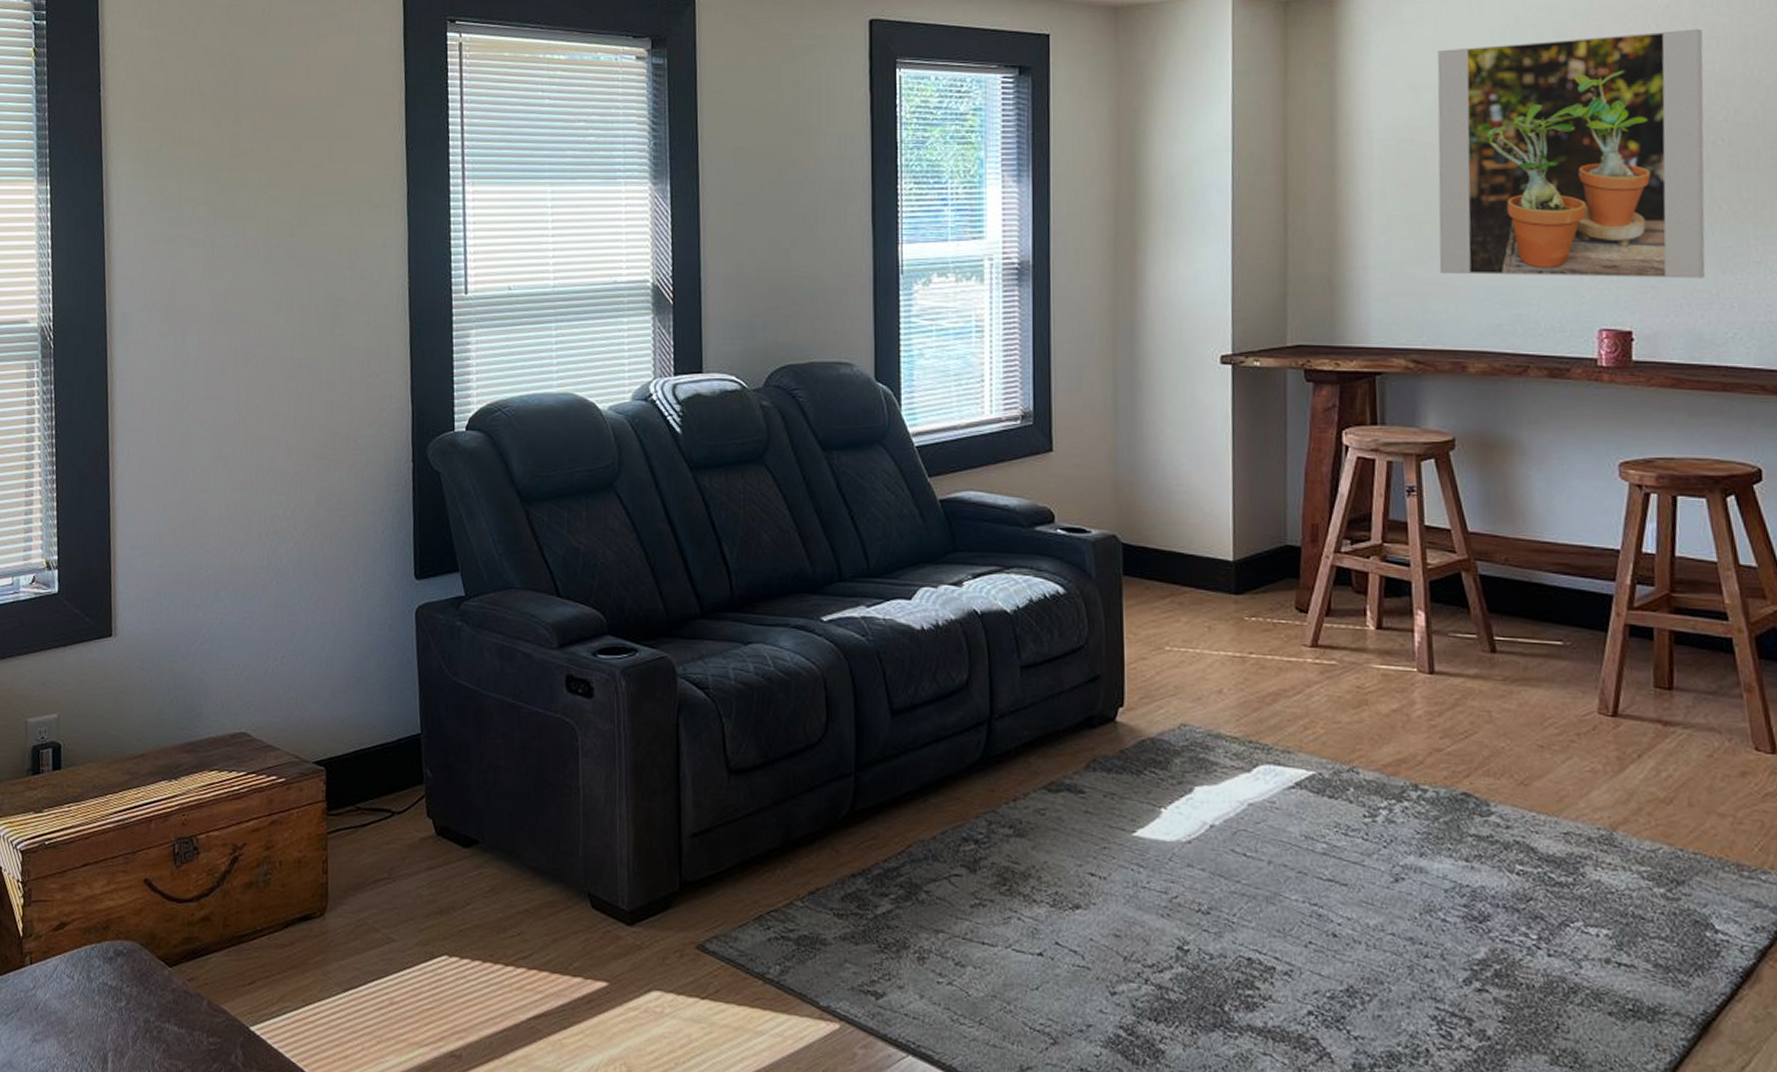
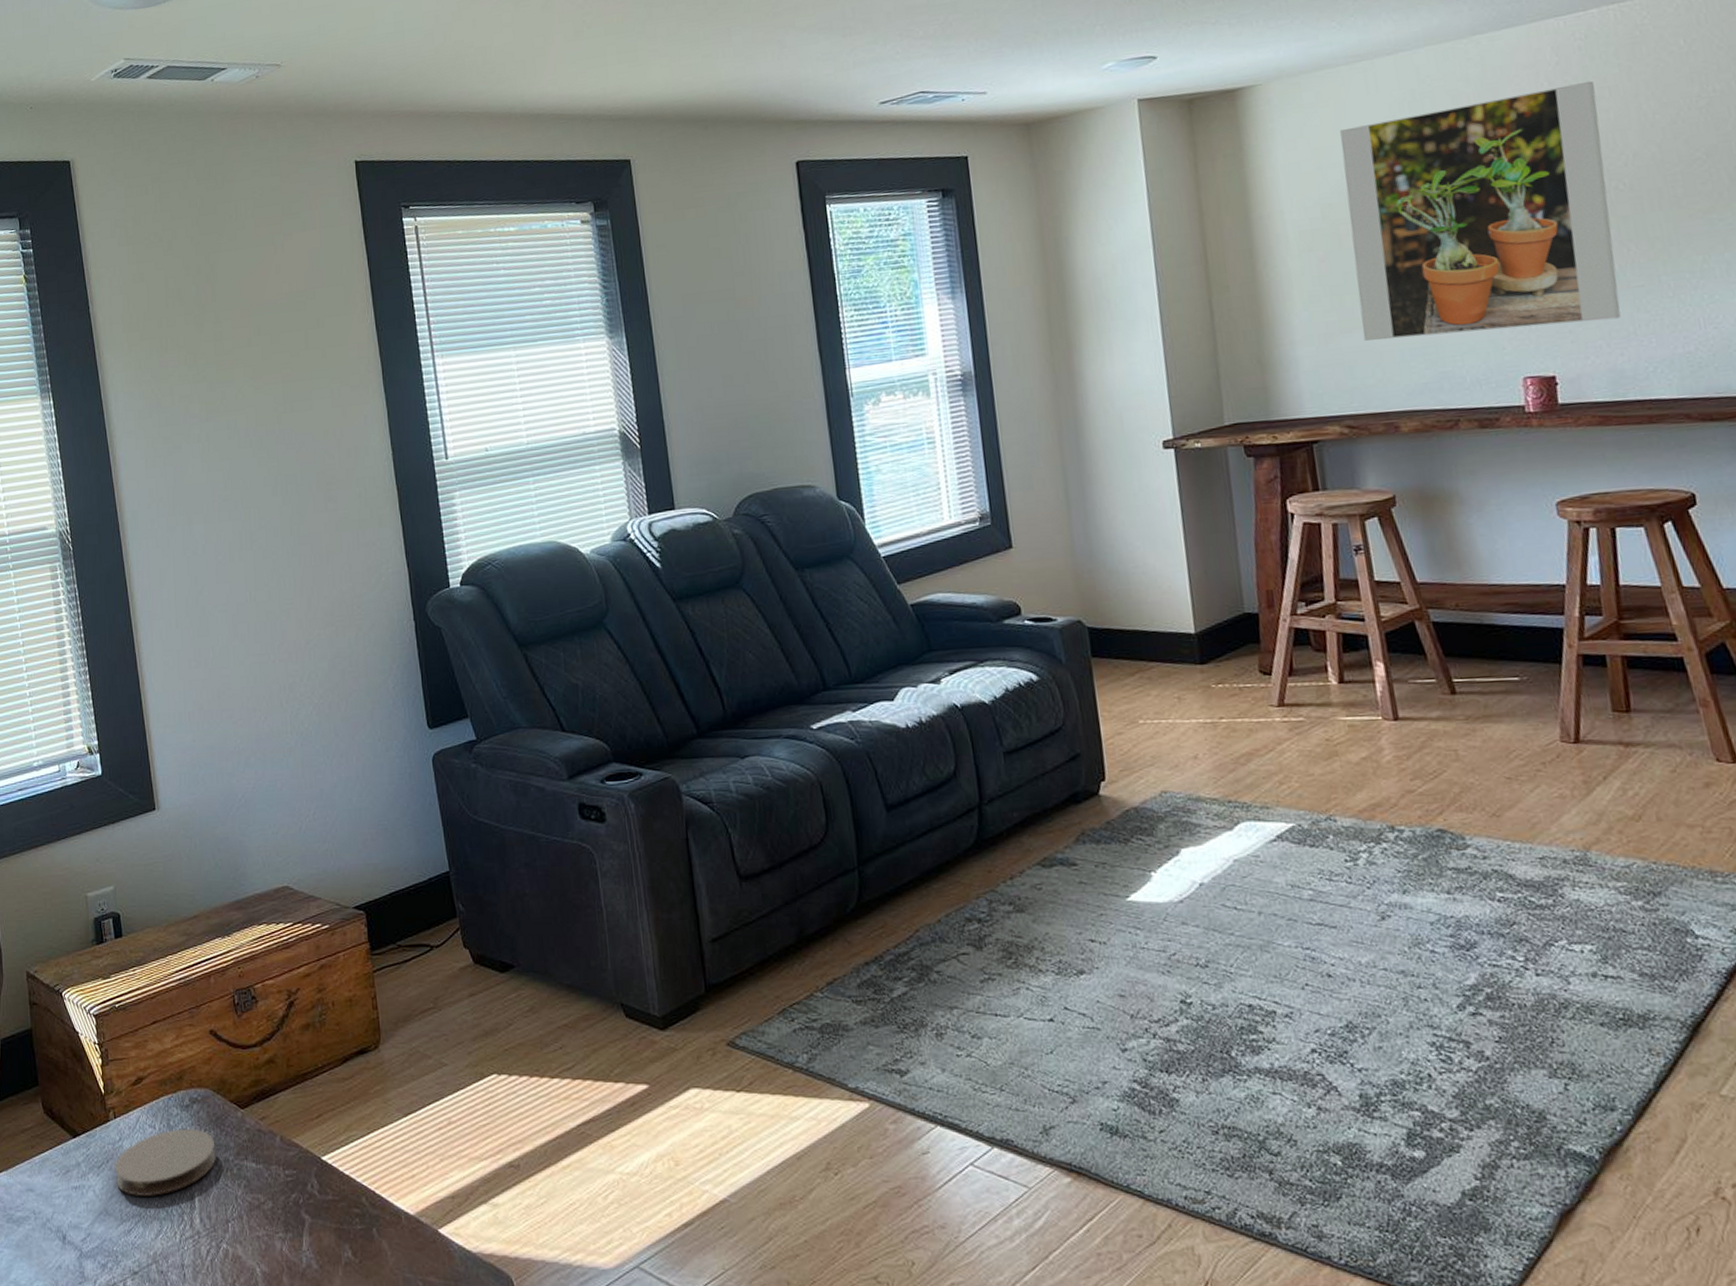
coaster: none [24,982,136,1052] -> present [115,1128,216,1196]

